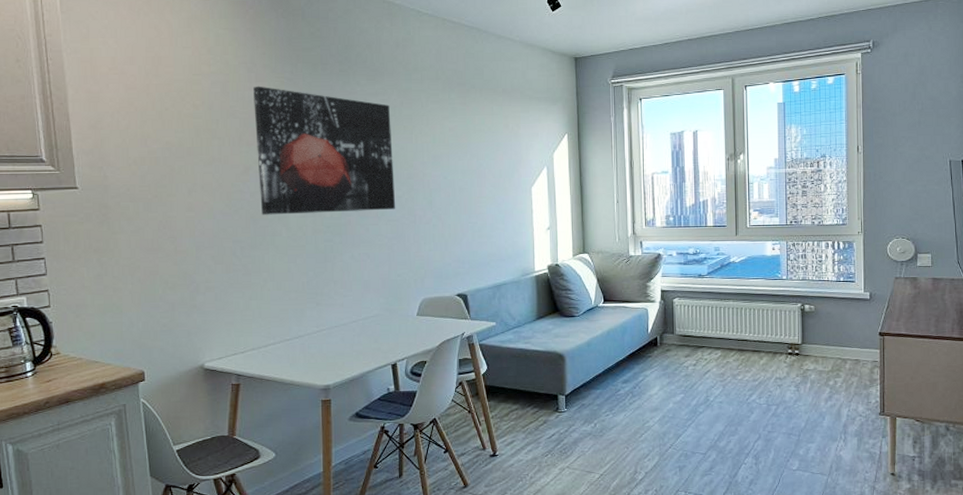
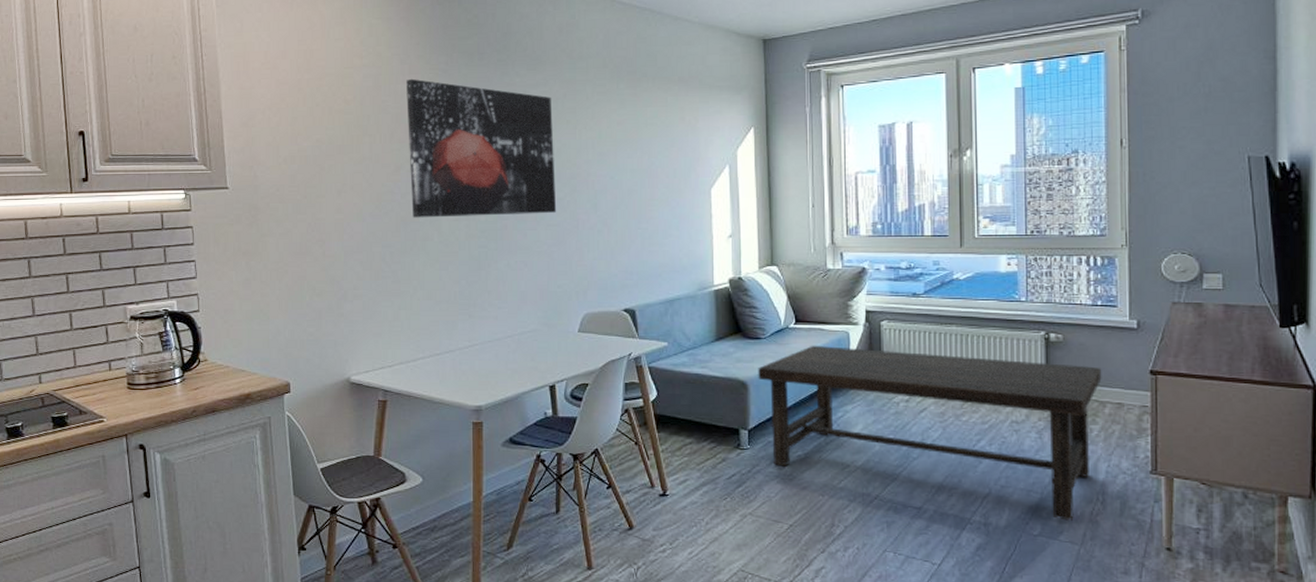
coffee table: none [573,320,844,456] -> present [758,345,1102,521]

